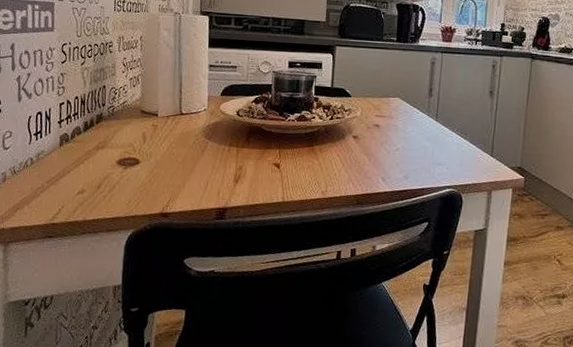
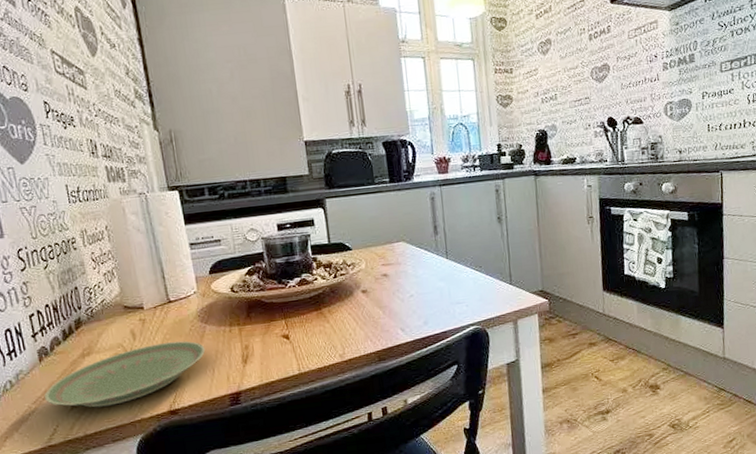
plate: none [56,149,204,198] -> present [44,341,206,408]

